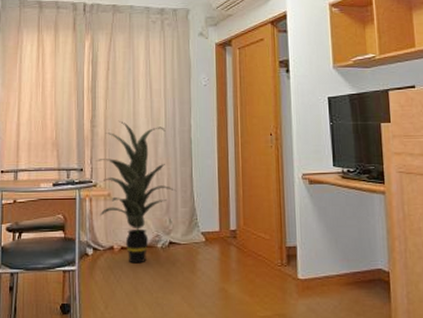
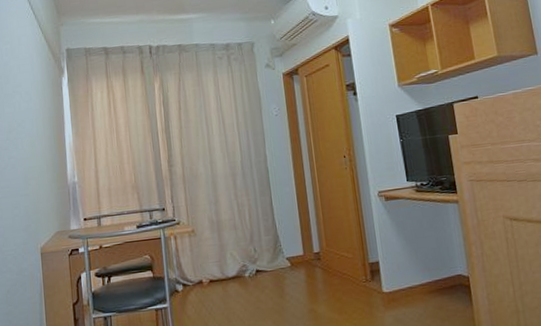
indoor plant: present [96,120,177,264] -> none [177,157,259,295]

